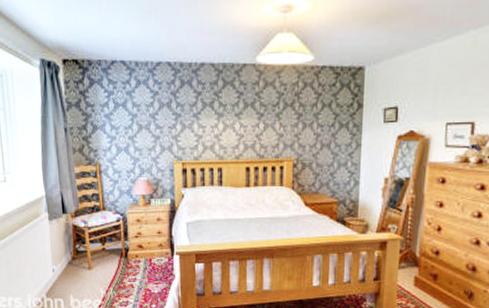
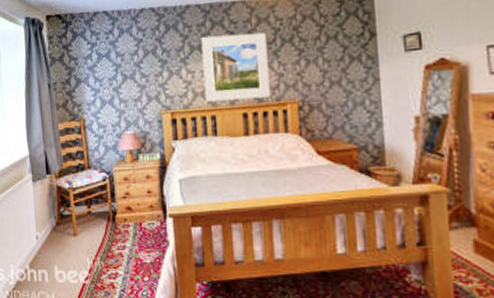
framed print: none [213,94,271,155] -> present [201,32,270,102]

